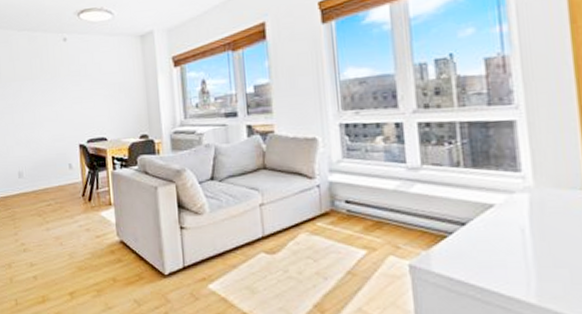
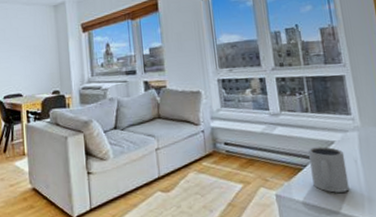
mug: none [457,210,511,268] -> present [308,146,350,193]

